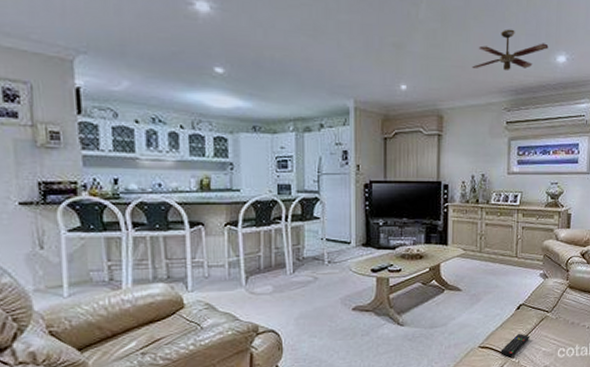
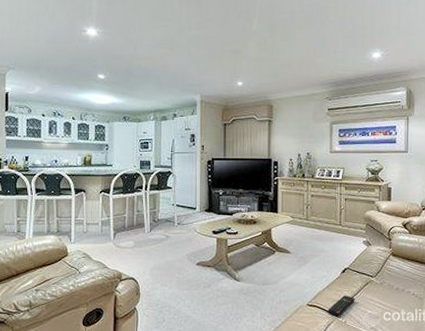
ceiling fan: present [472,29,549,71] -> none [297,33,364,68]

